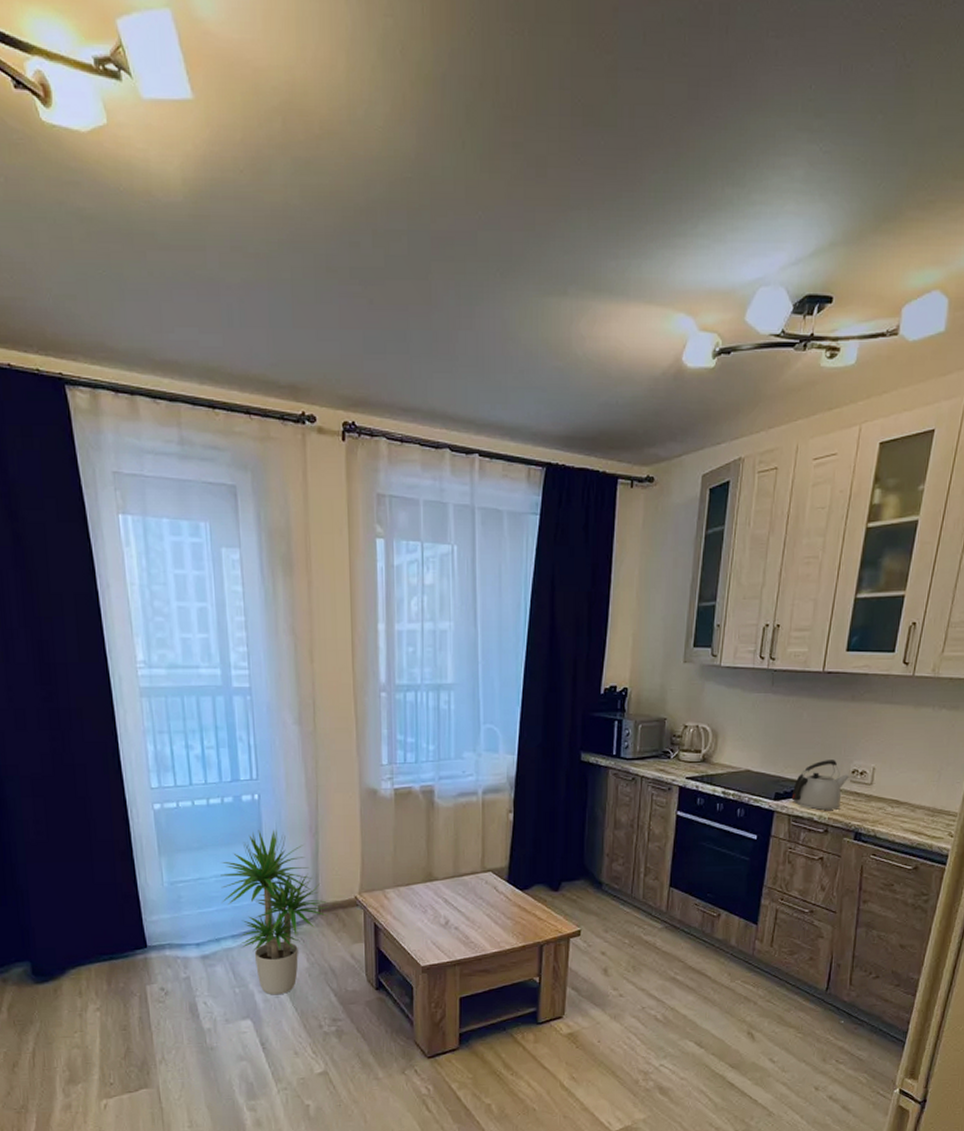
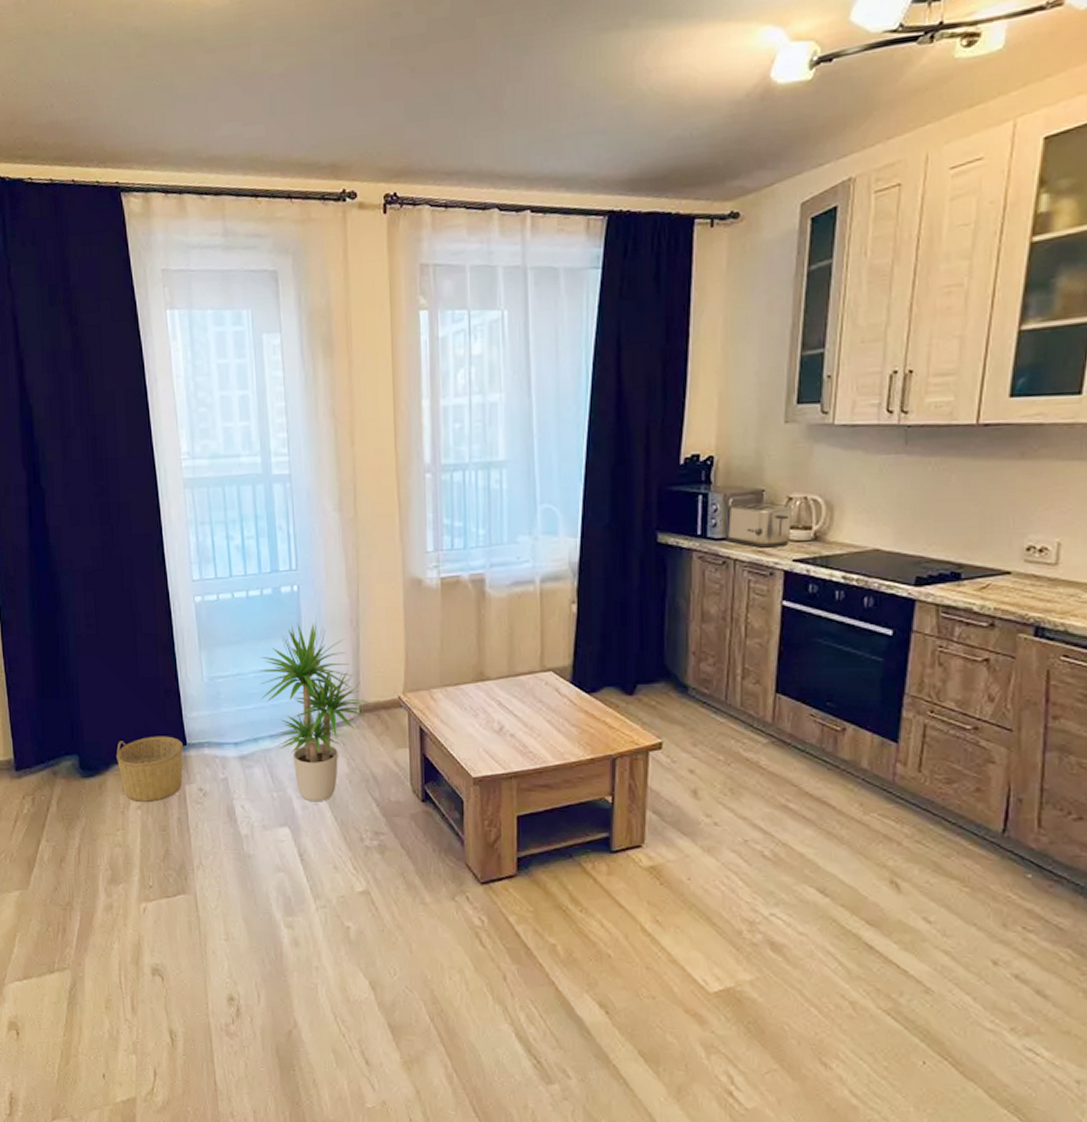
basket: none [71,939,144,1004] -> present [116,736,183,802]
toaster: none [634,728,688,767] -> present [725,502,793,548]
kettle: present [791,760,850,810] -> none [939,534,1024,598]

